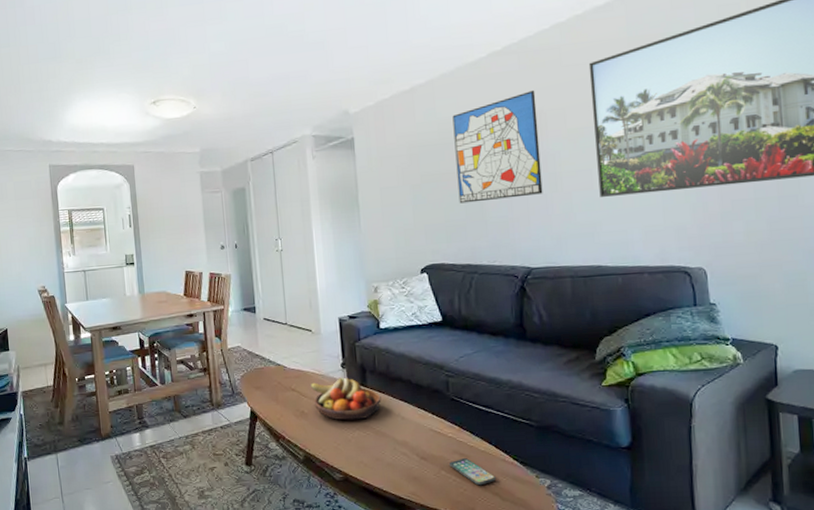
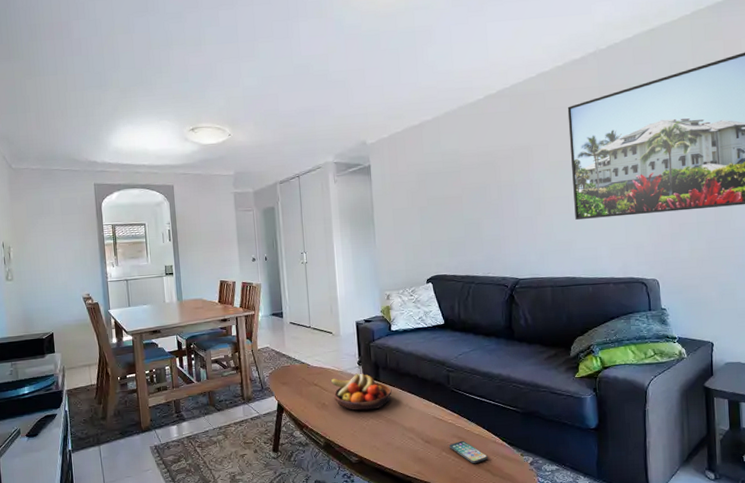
wall art: present [452,89,543,204] -> none [455,128,529,224]

